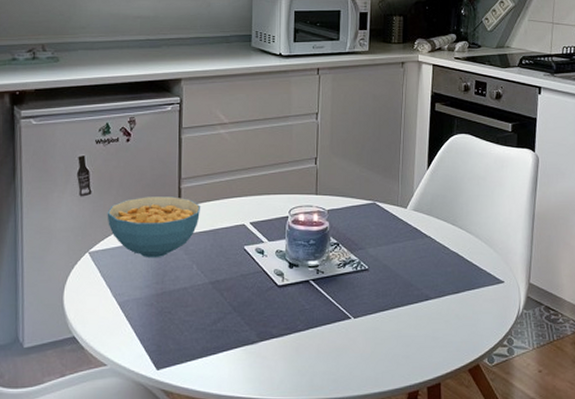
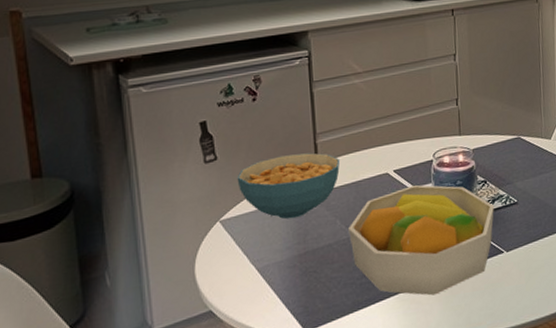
fruit bowl: none [204,239,344,352] -> present [349,185,494,296]

